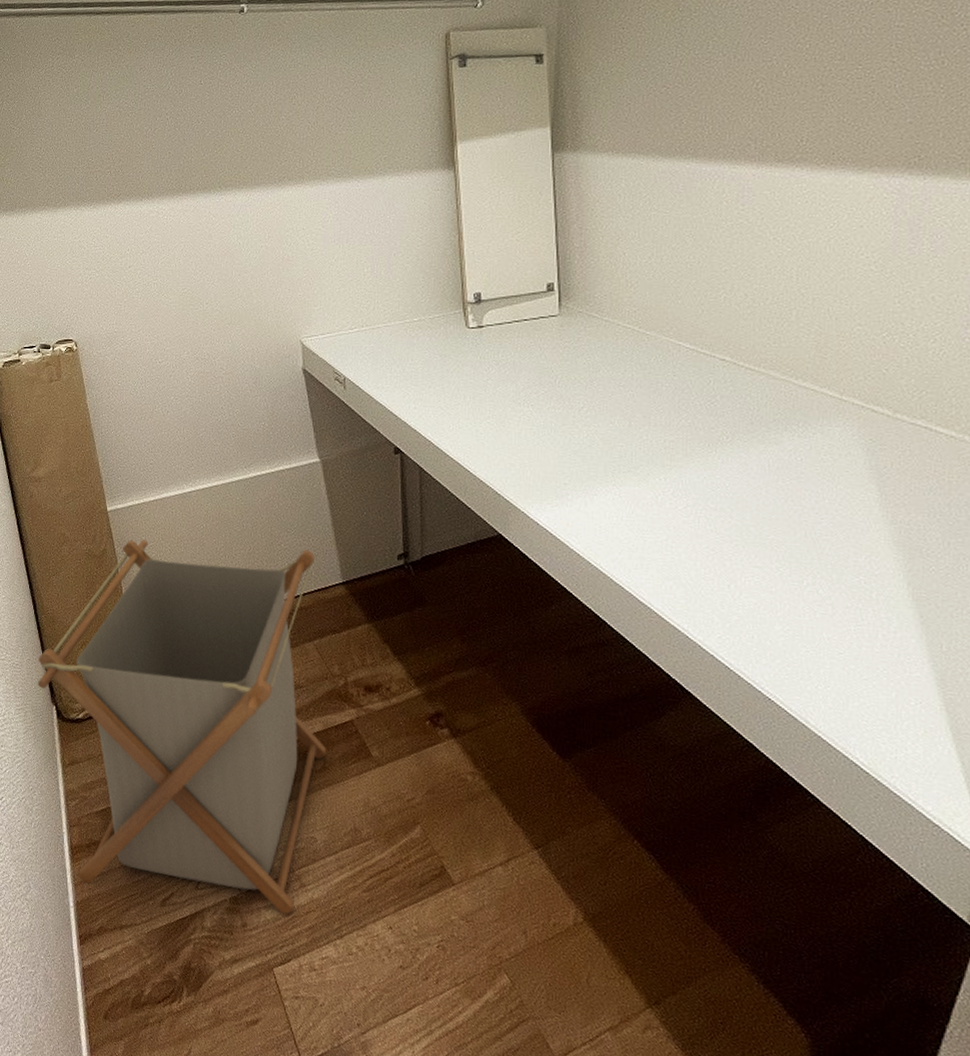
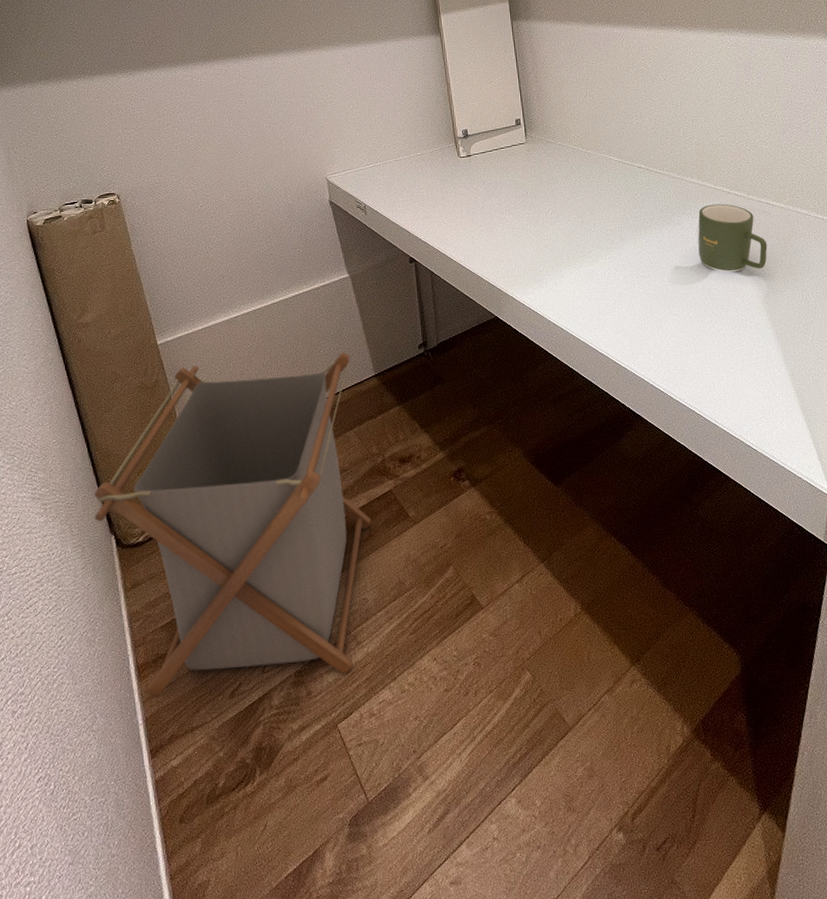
mug: none [804,421,920,521] -> present [698,204,768,273]

